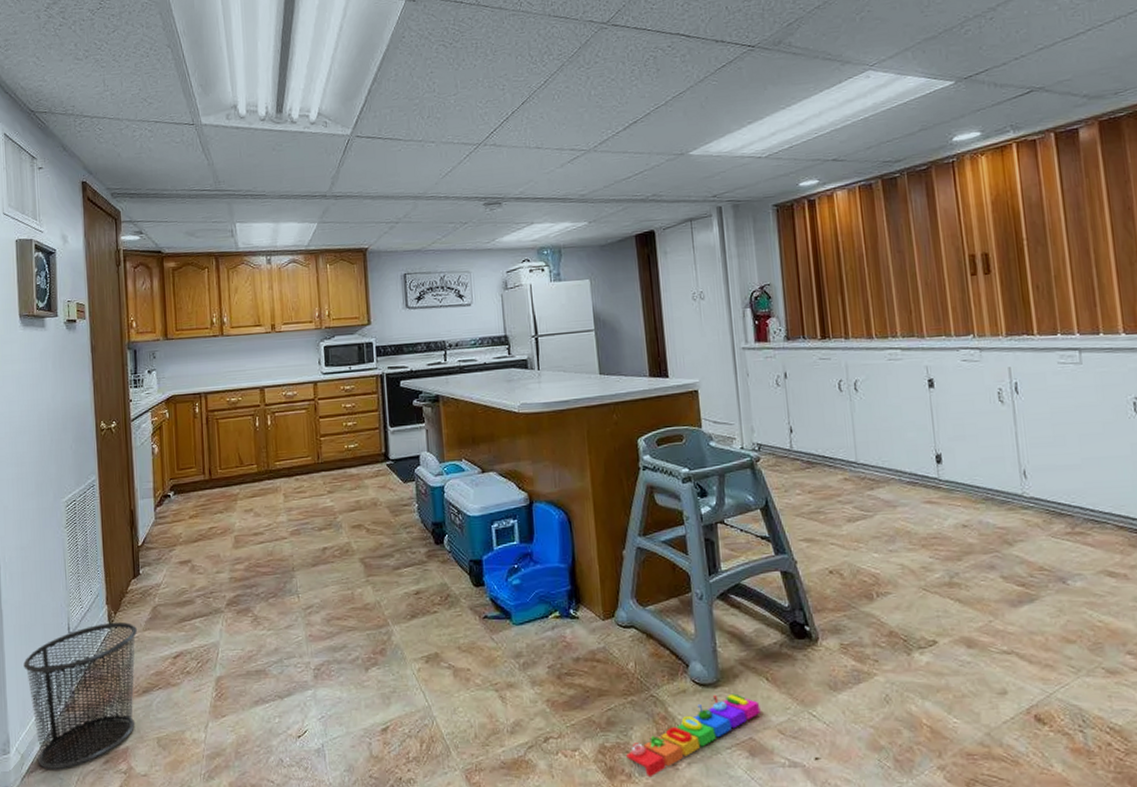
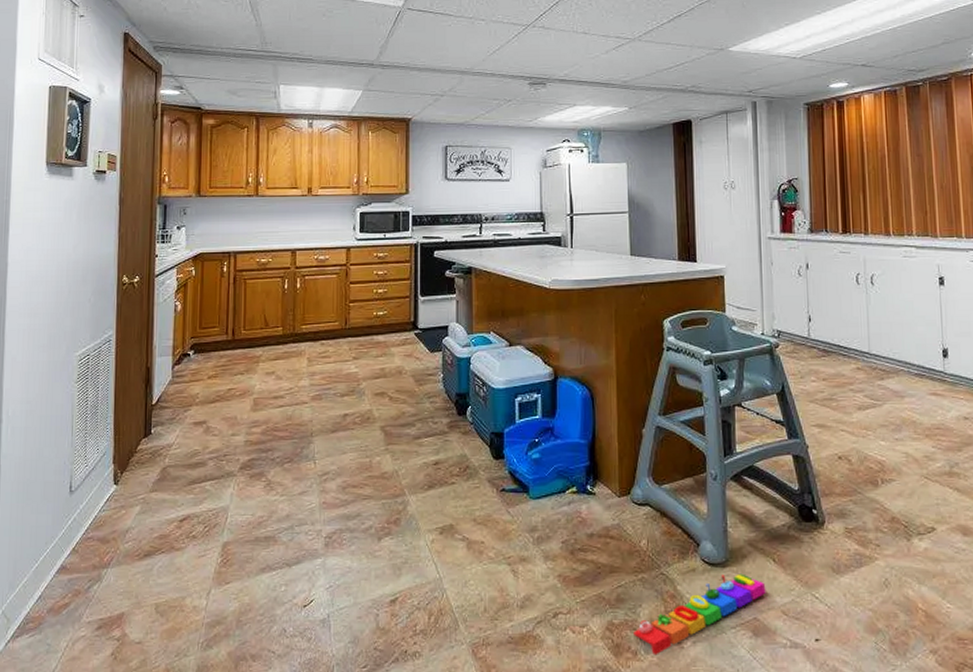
waste bin: present [23,621,138,769] -> none [18,482,144,634]

